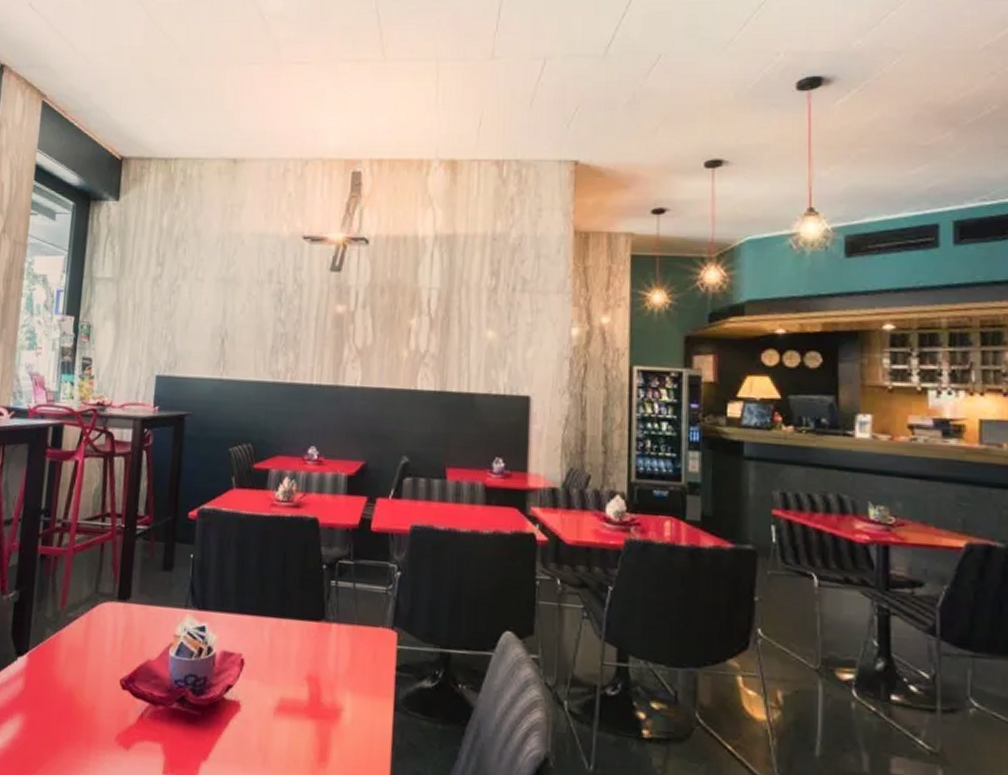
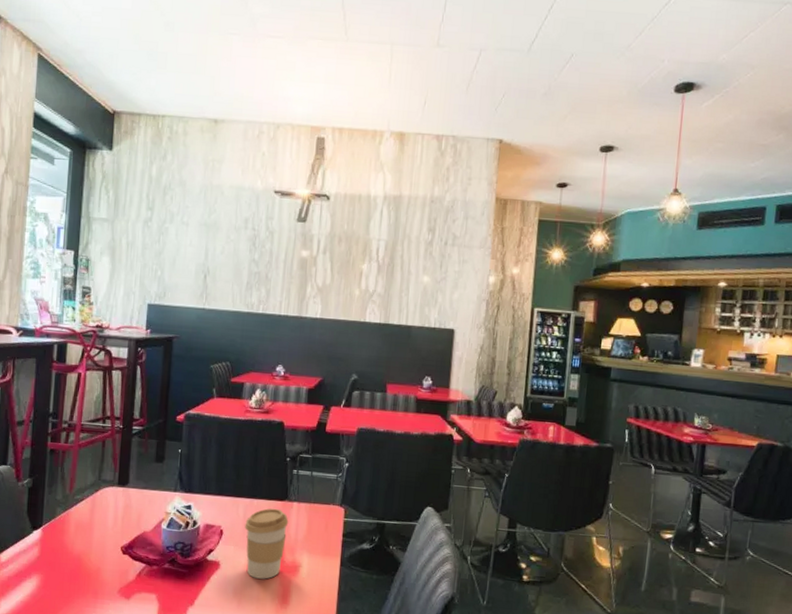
coffee cup: none [271,630,327,727] -> present [245,508,289,579]

